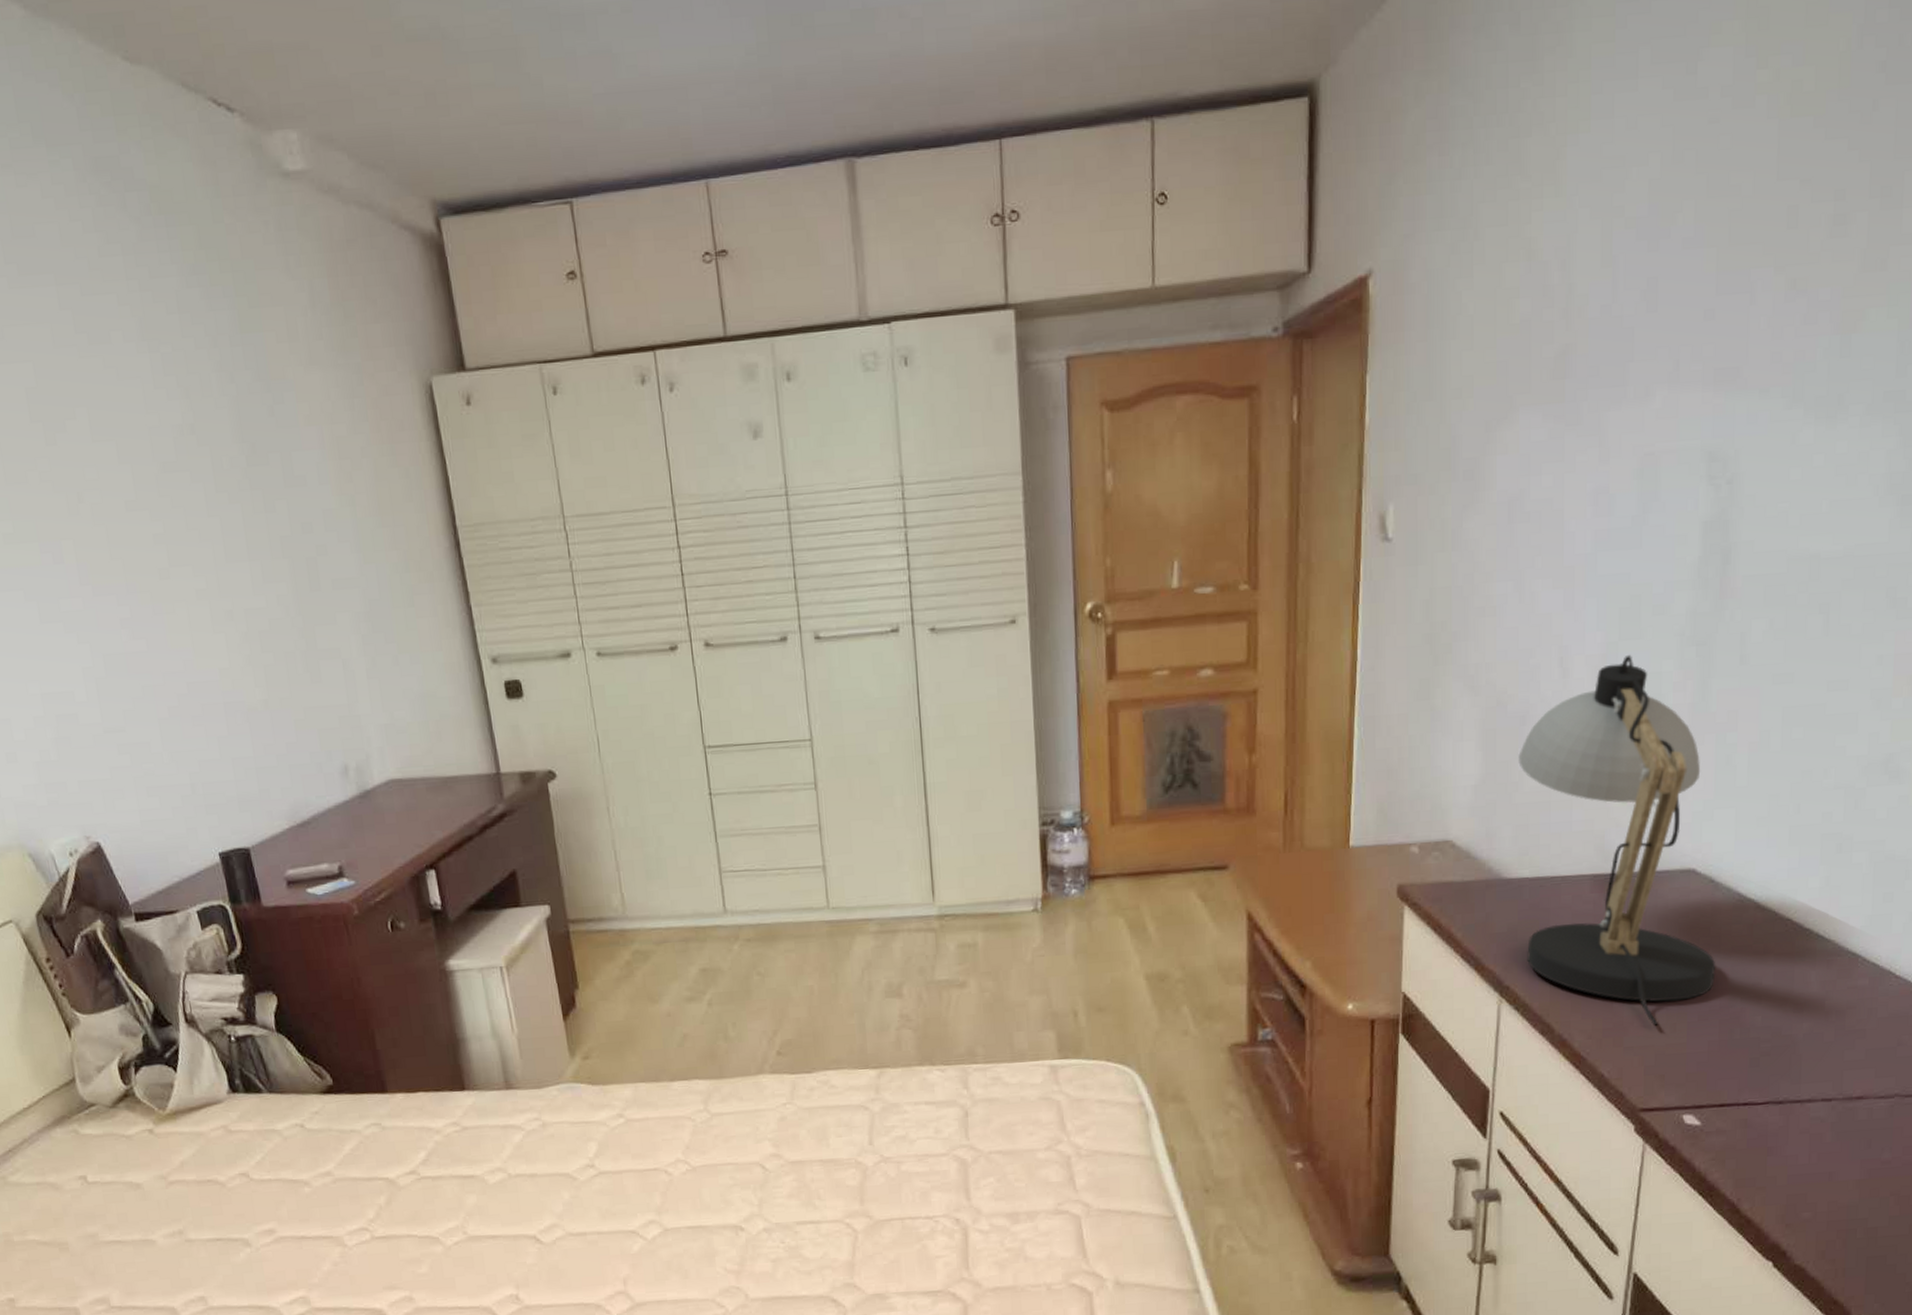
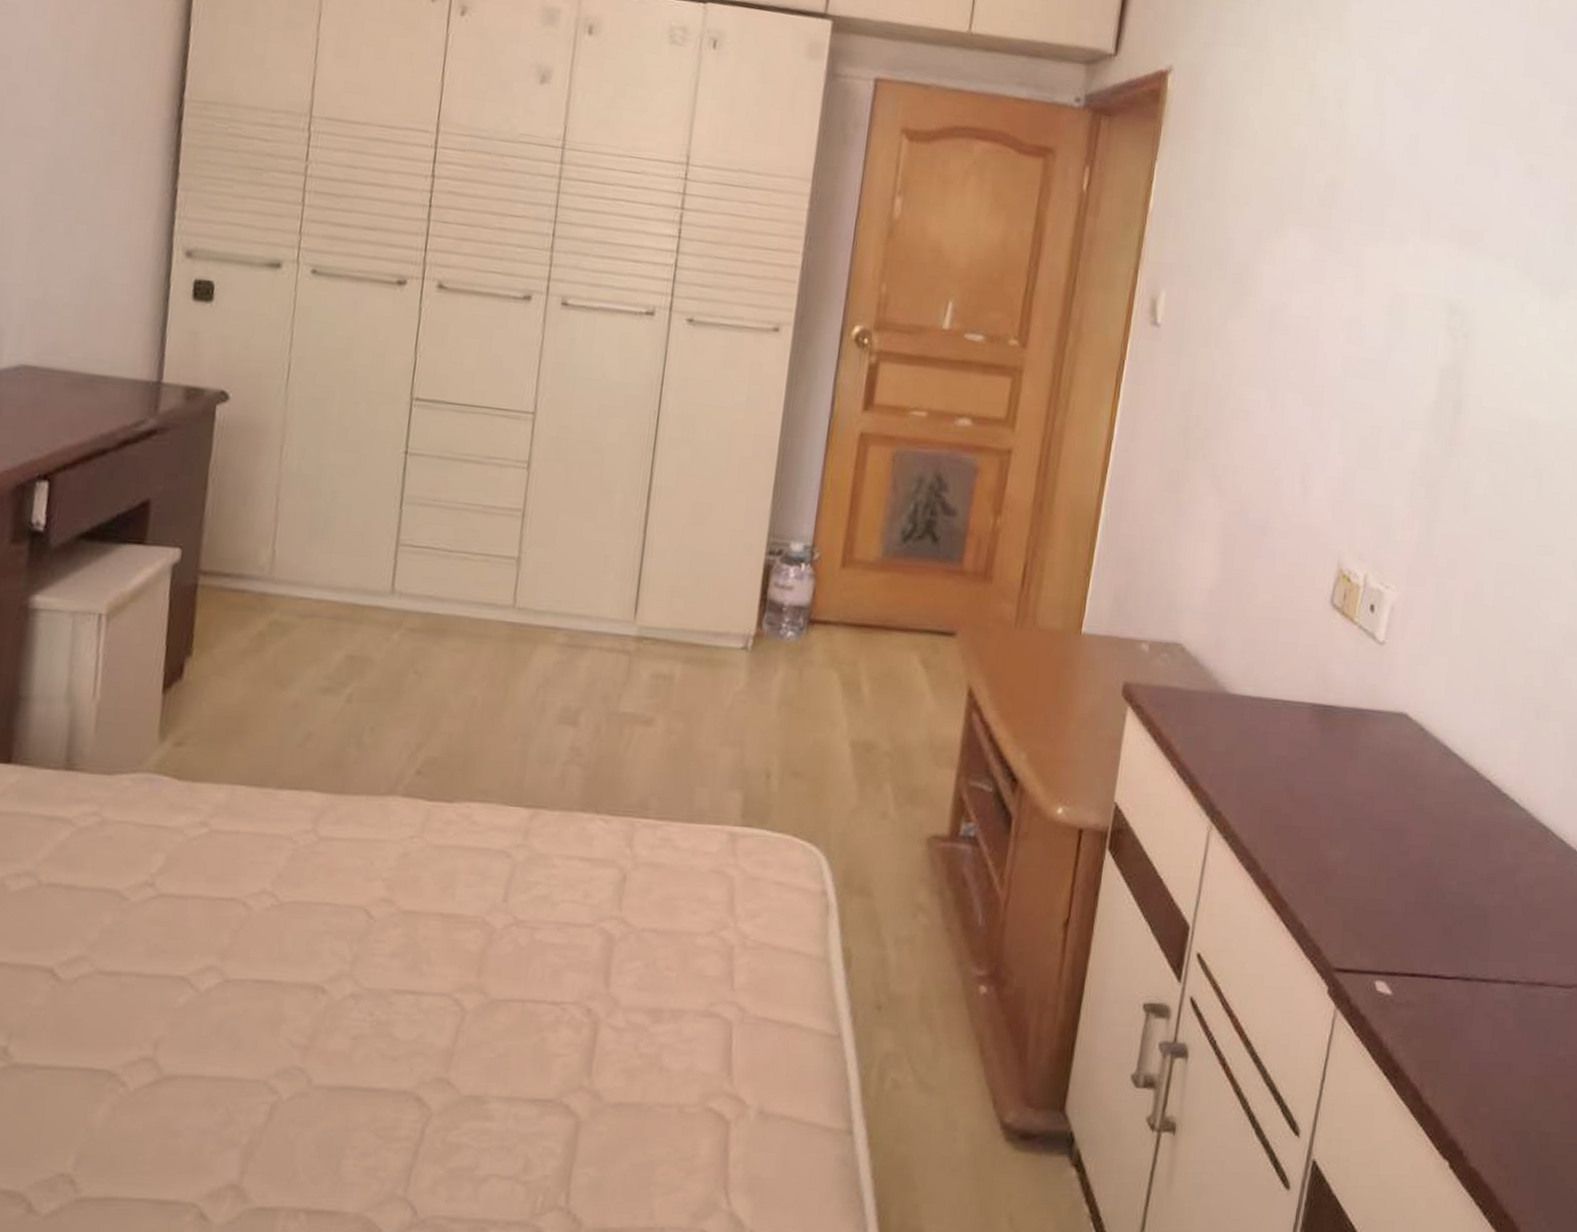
desk lamp: present [1518,654,1716,1027] -> none [1241,483,1421,878]

